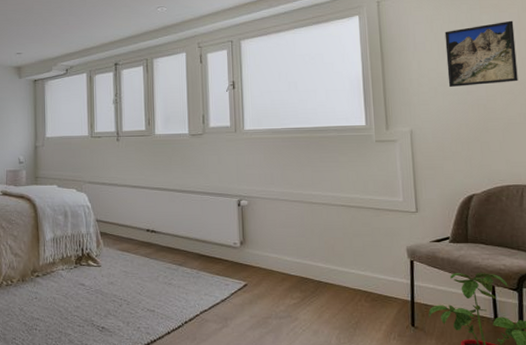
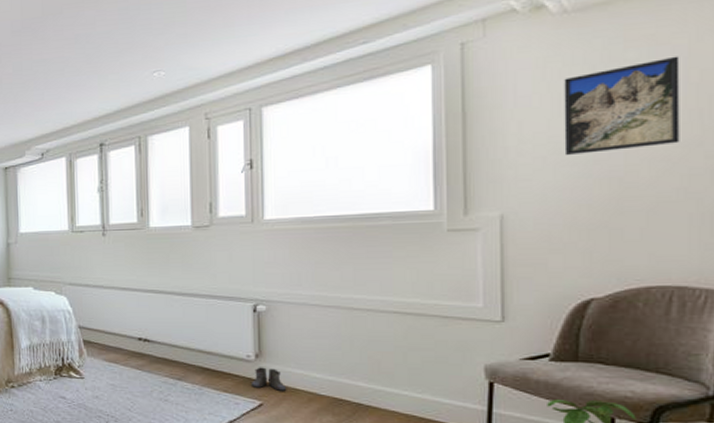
boots: none [237,252,266,274] -> present [250,367,287,392]

